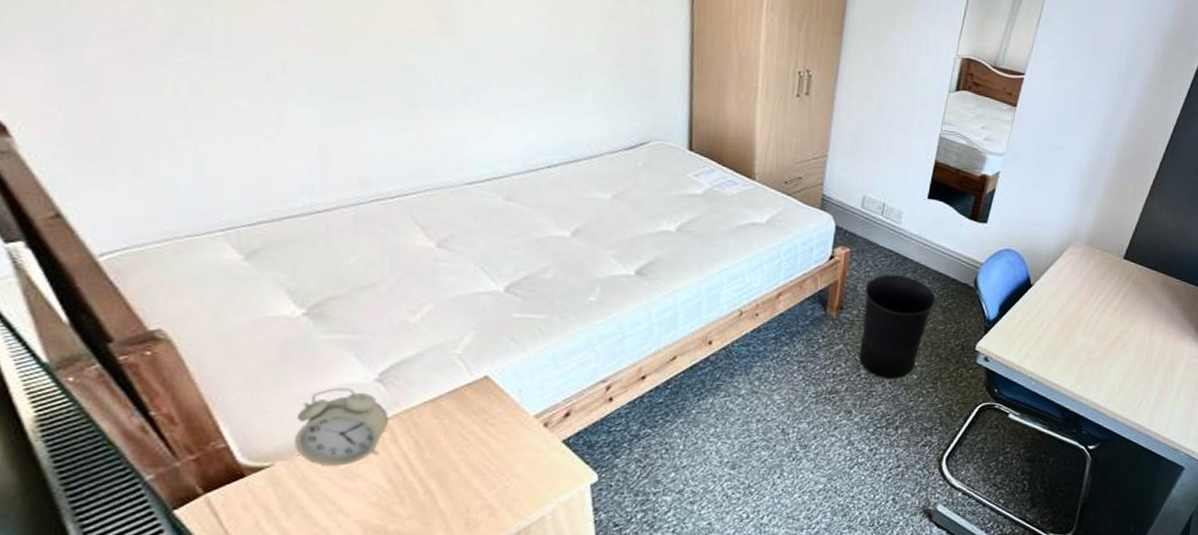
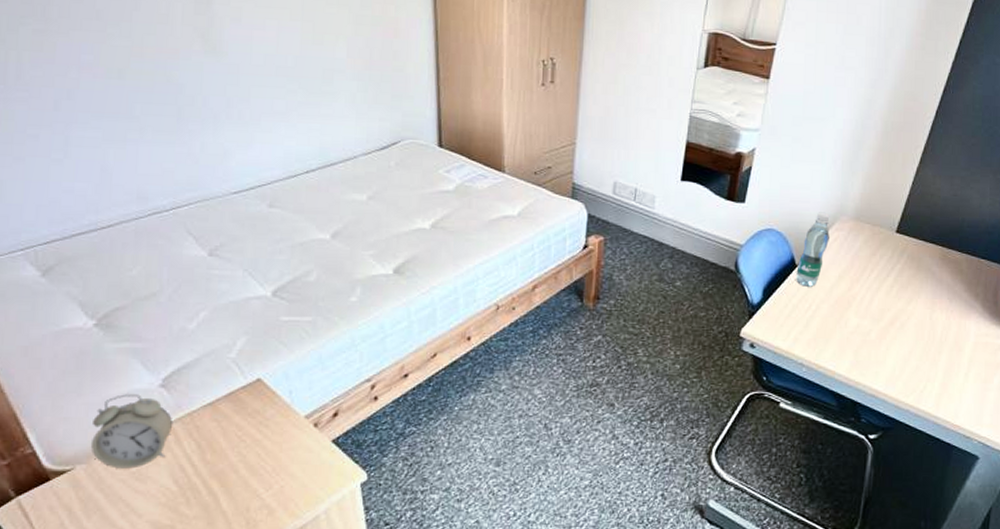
waste bin: present [859,274,936,379] -> none [618,260,696,369]
bottle: none [1030,236,1065,306] -> present [796,212,830,287]

